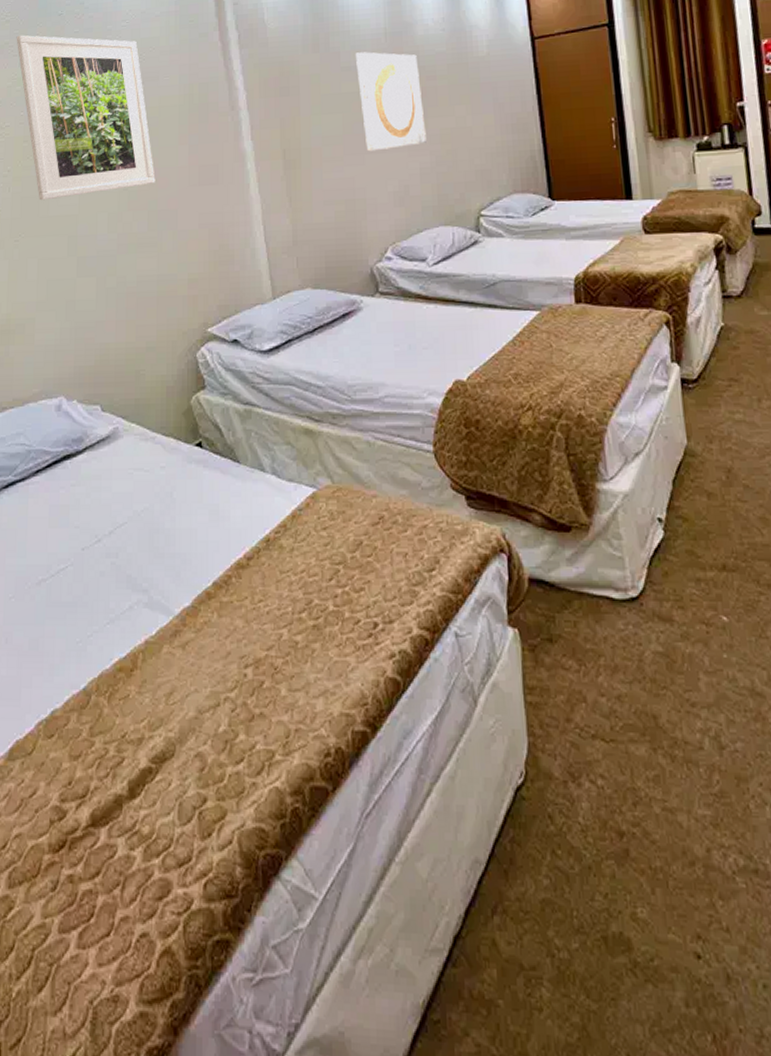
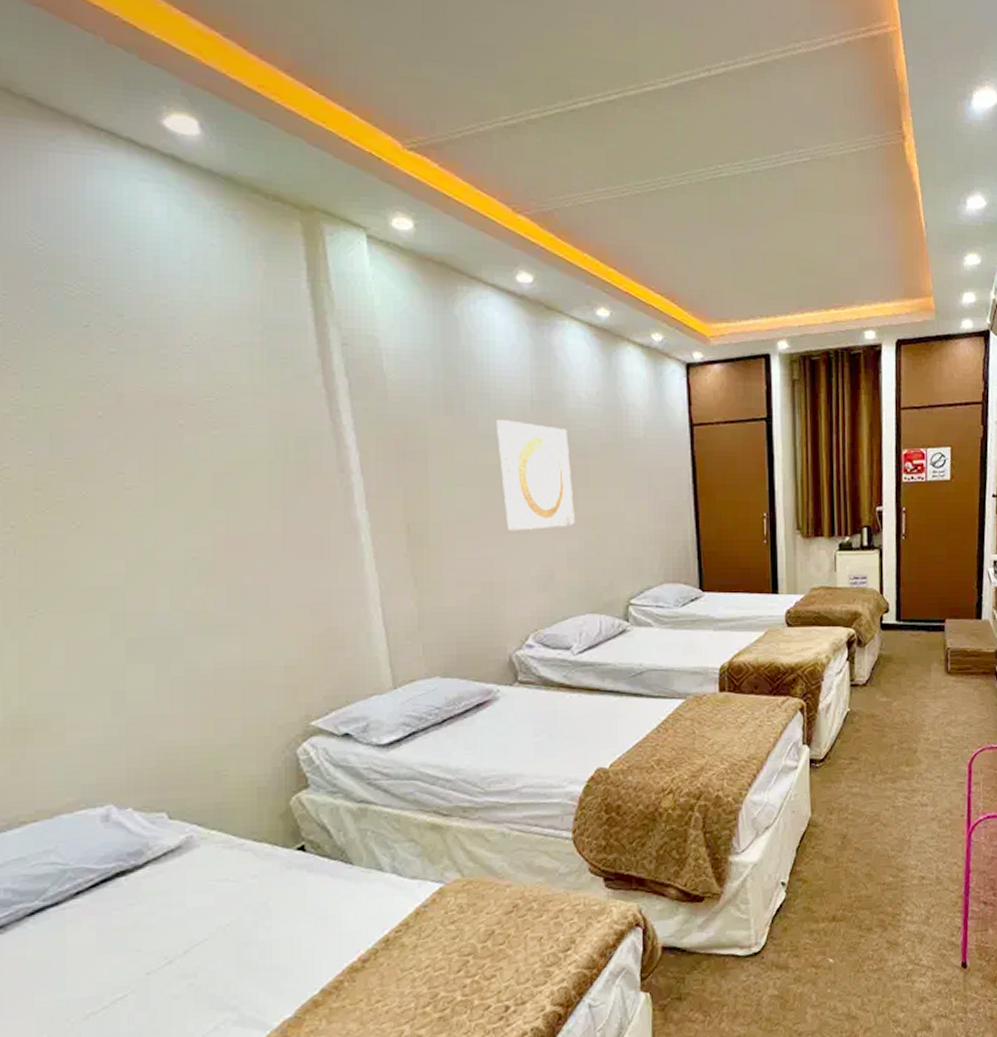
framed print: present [16,35,156,201] -> none [14,346,237,567]

